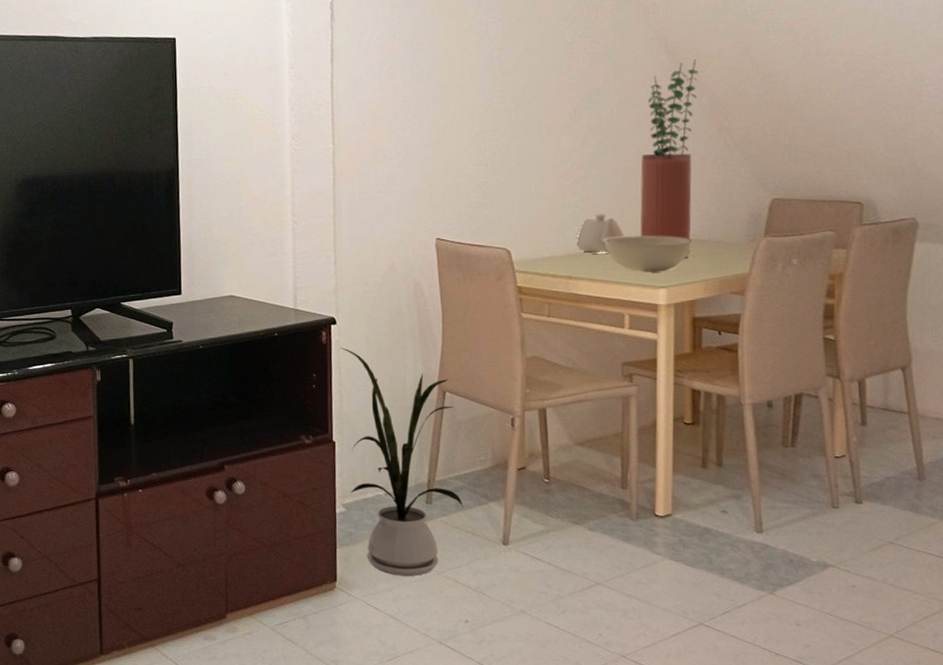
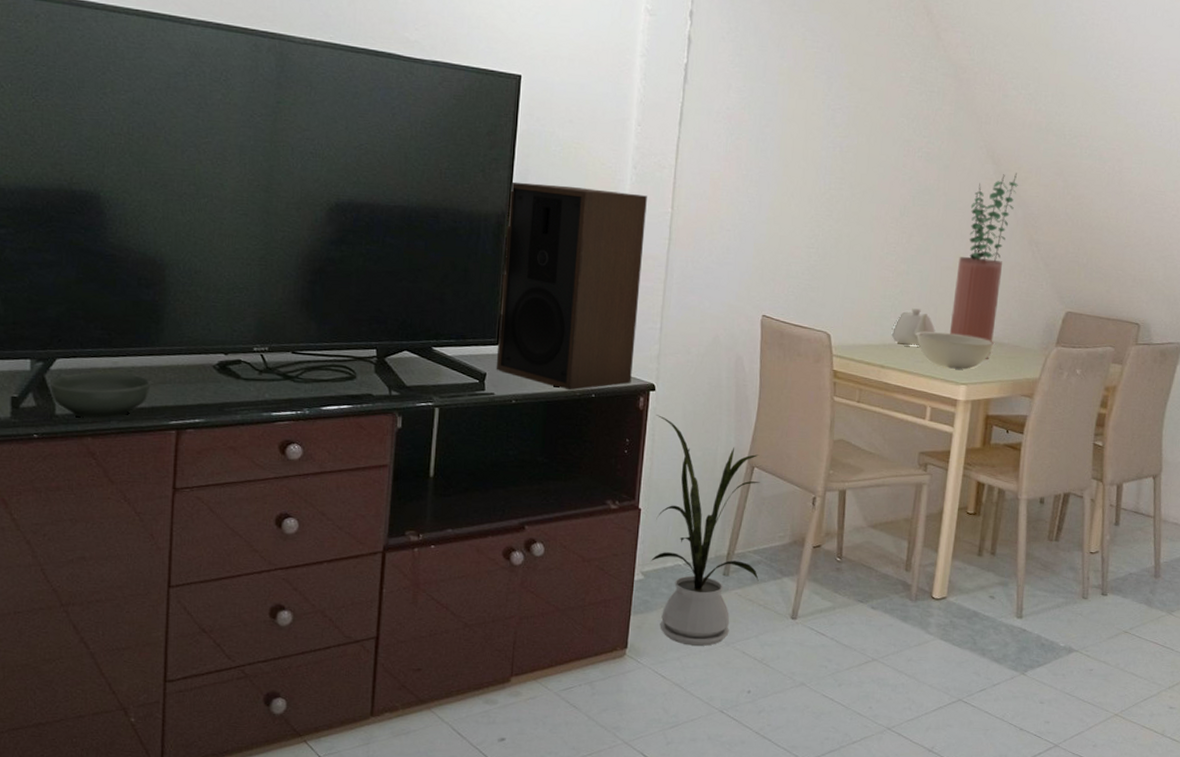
speaker: none [175,134,312,332] -> present [496,181,647,391]

